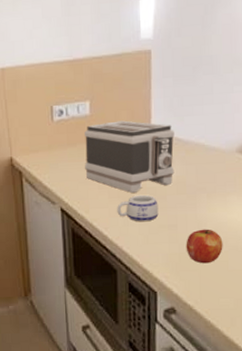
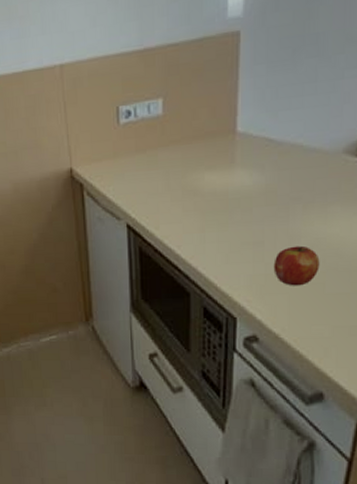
toaster: present [85,120,175,193] -> none [155,120,265,205]
mug: present [117,194,159,222] -> none [192,207,242,239]

